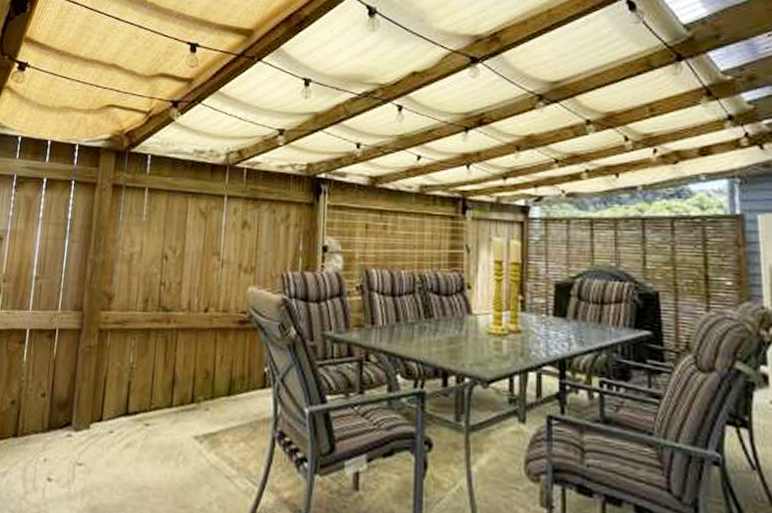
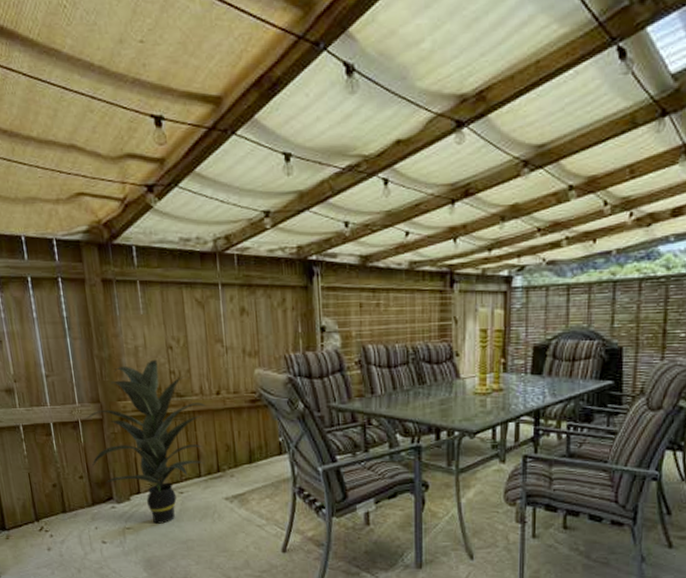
indoor plant: none [58,268,191,463] -> present [85,359,206,524]

